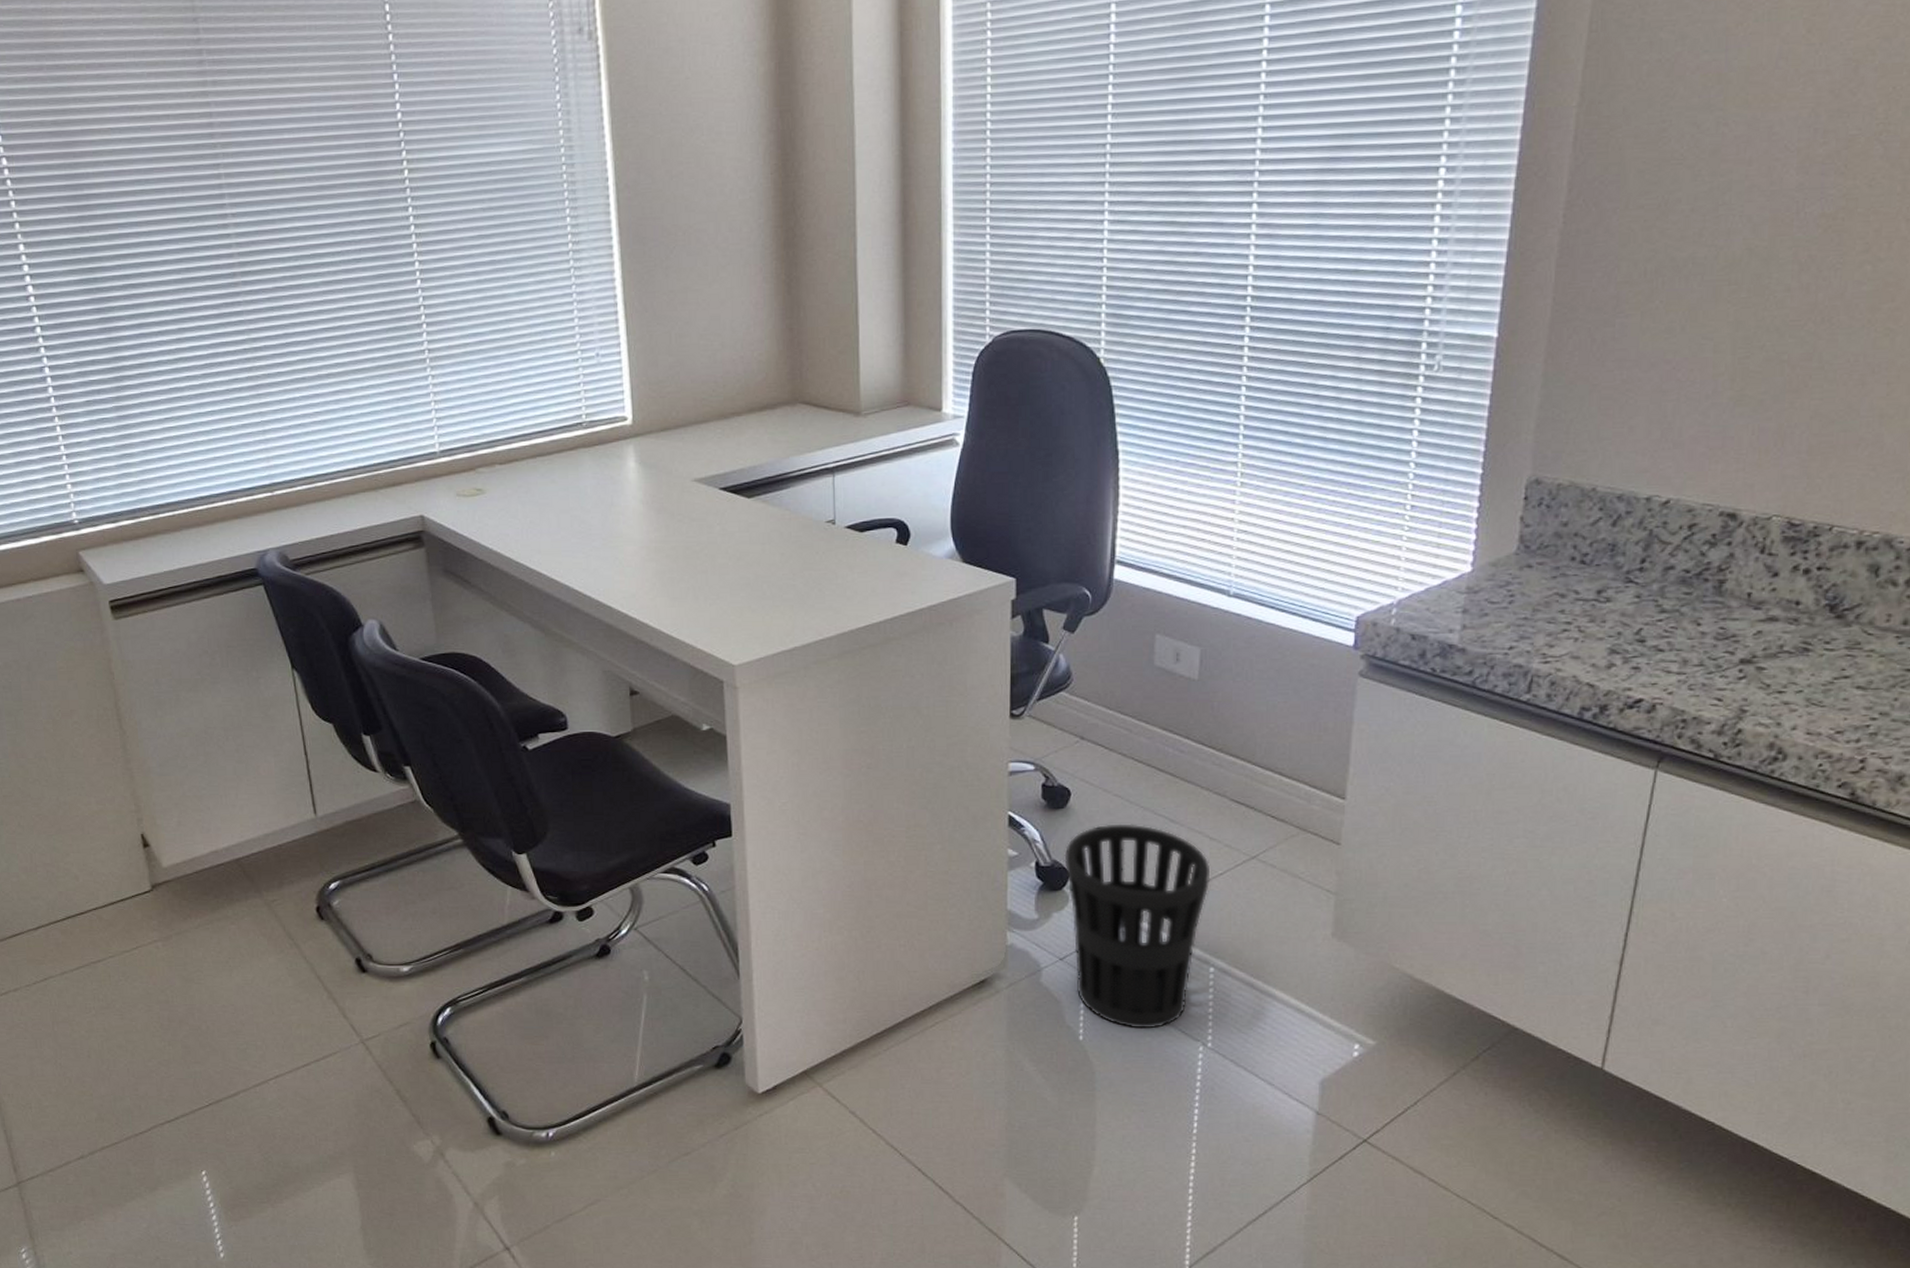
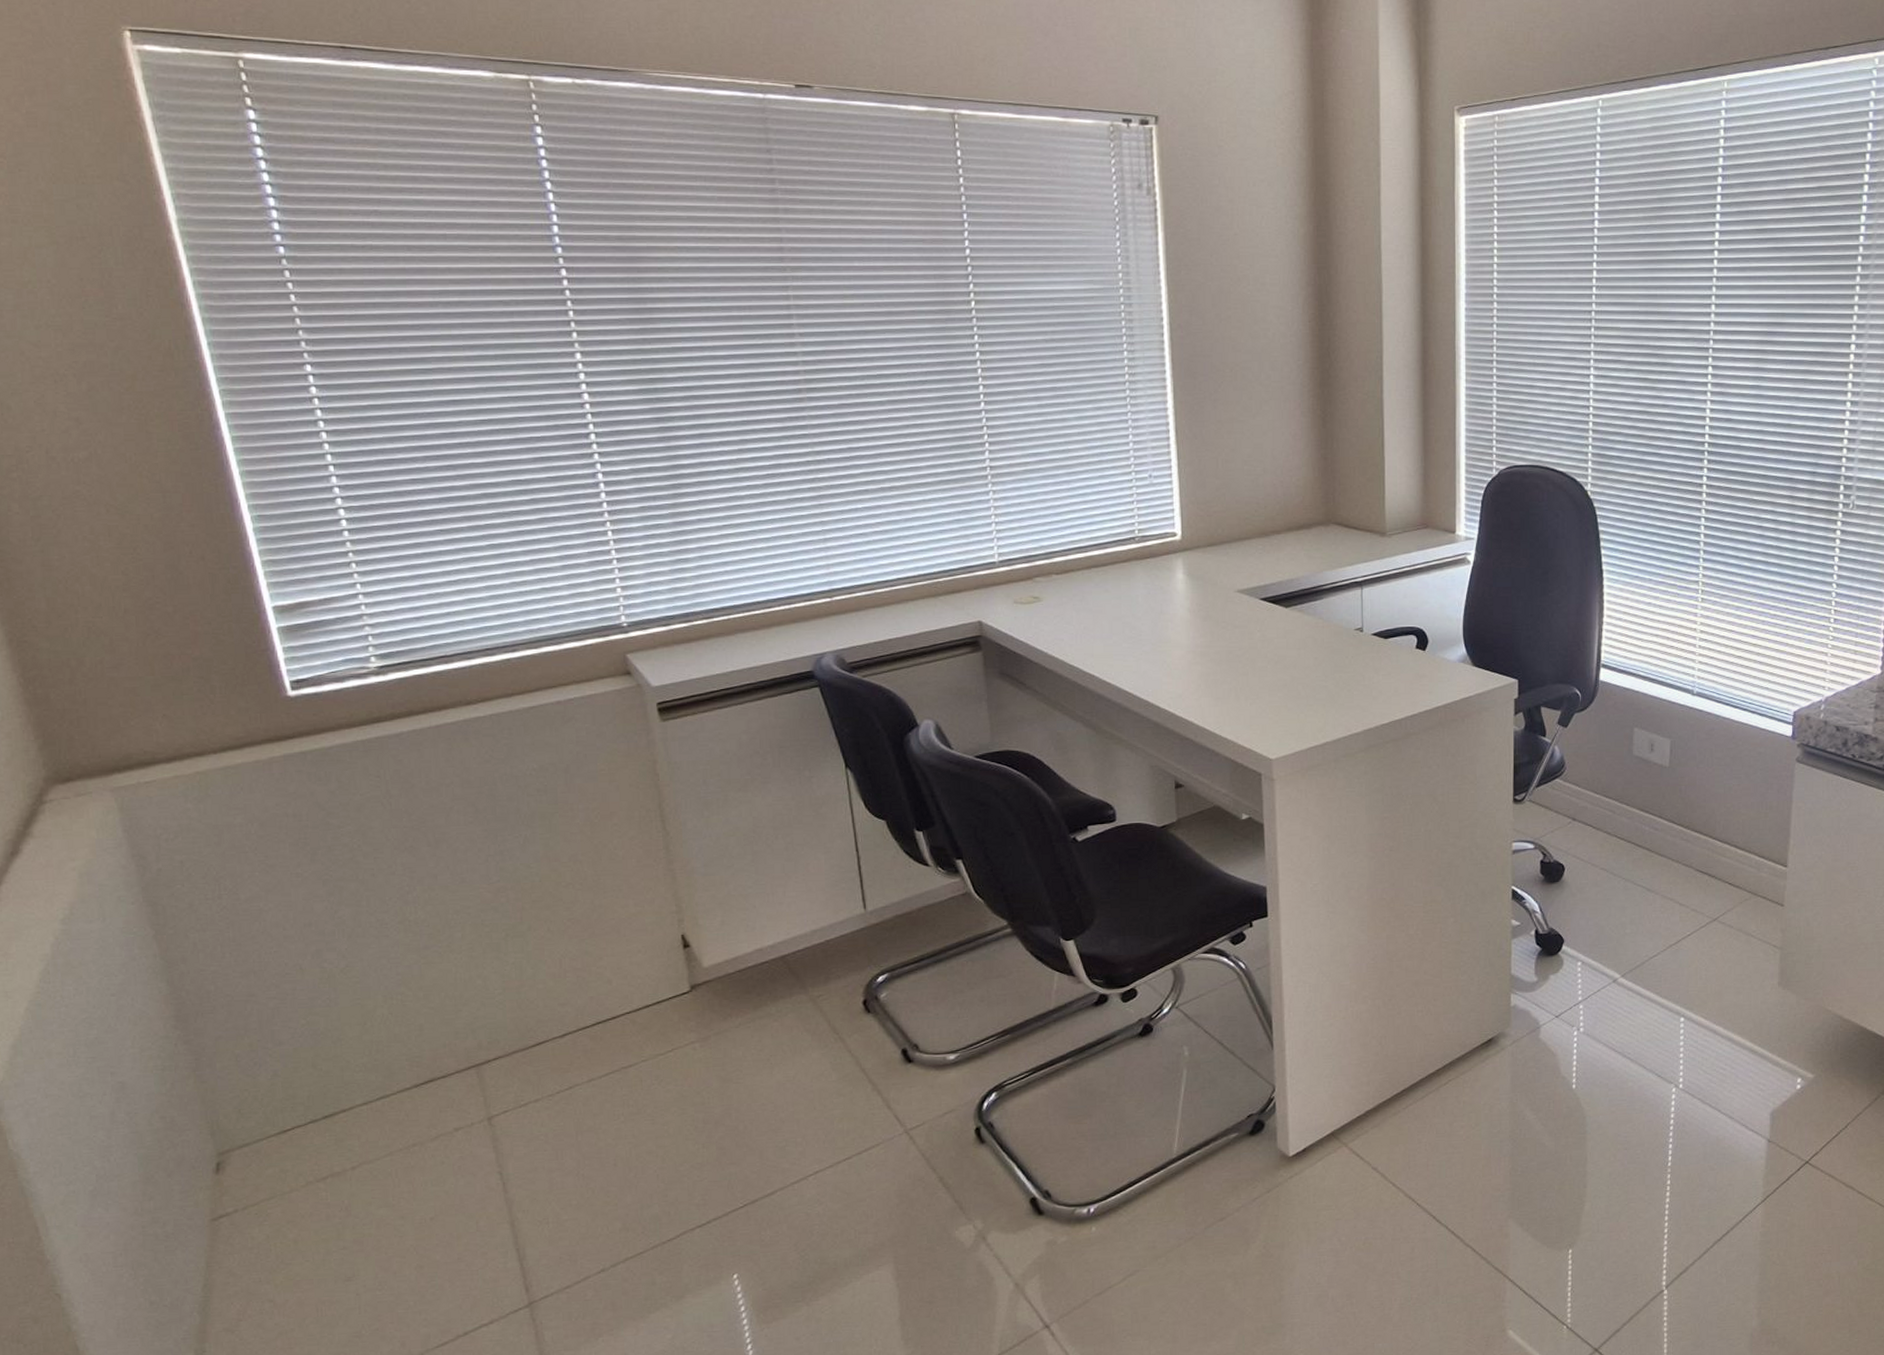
wastebasket: present [1064,824,1211,1029] -> none [1559,893,1681,1076]

